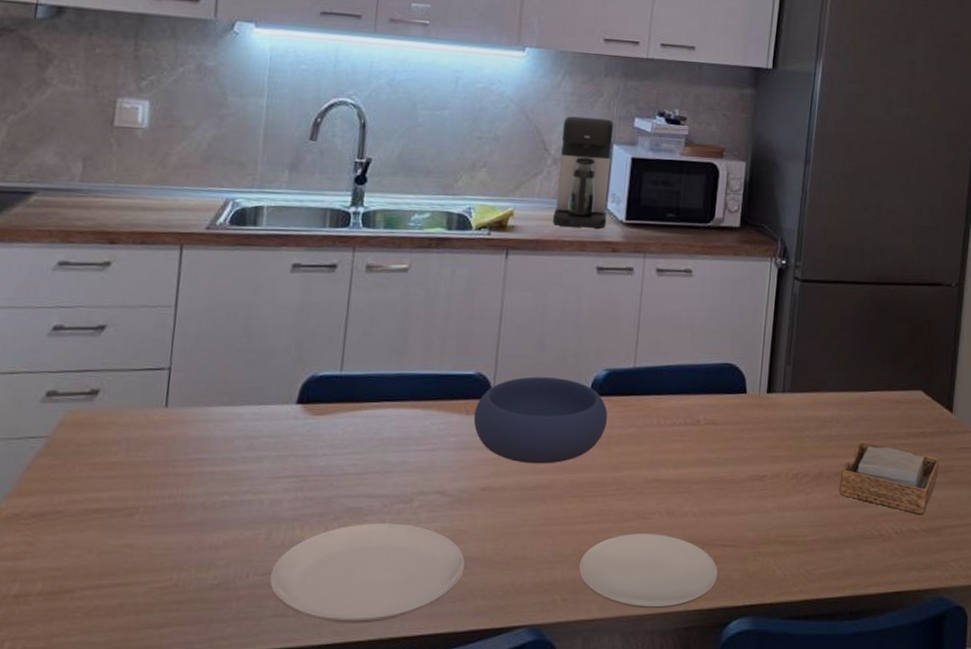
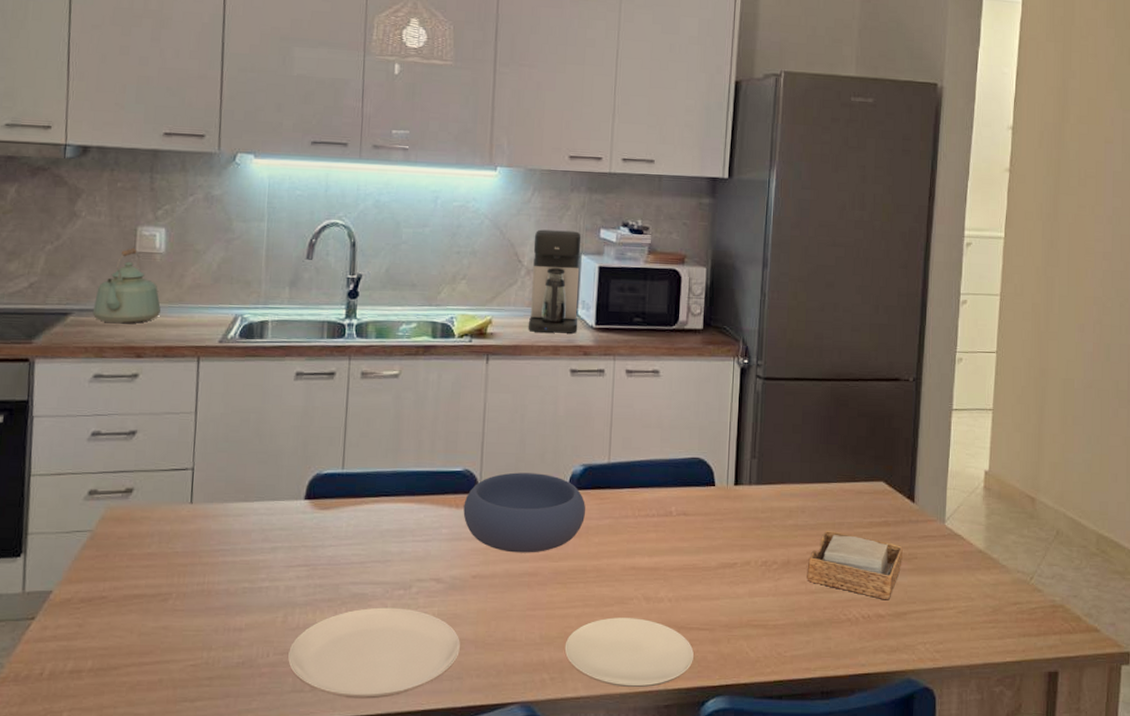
kettle: none [60,121,140,206] -> present [92,248,161,324]

